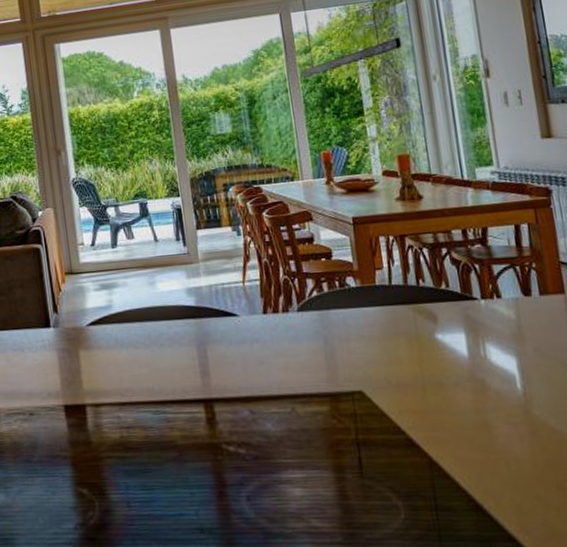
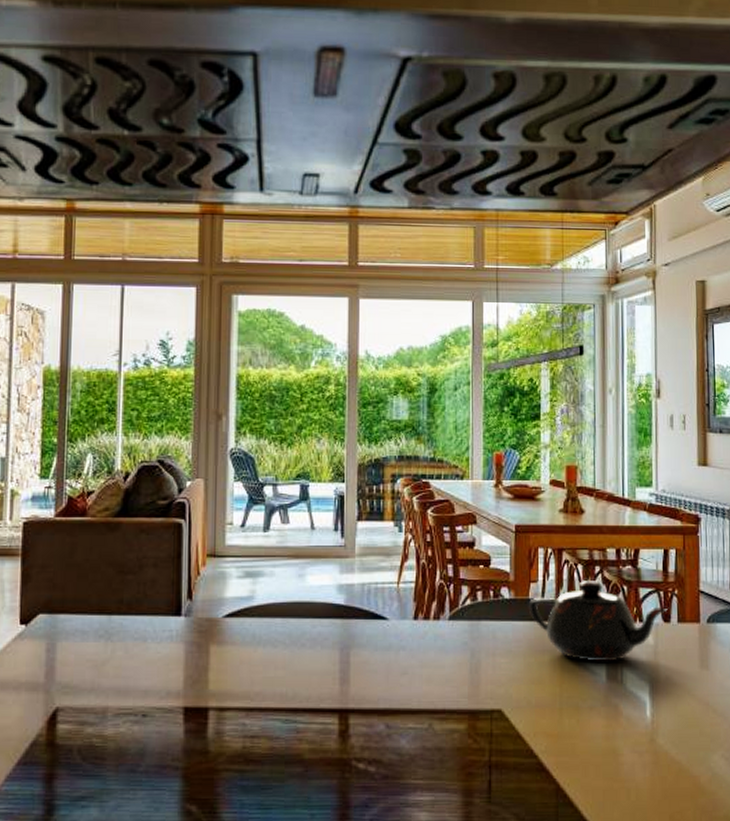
teapot: none [377,261,527,340] -> present [529,579,668,662]

